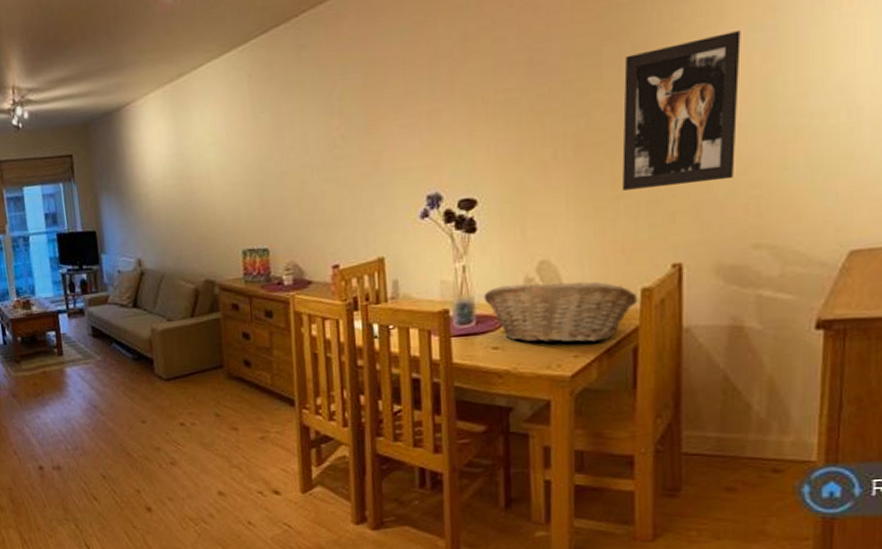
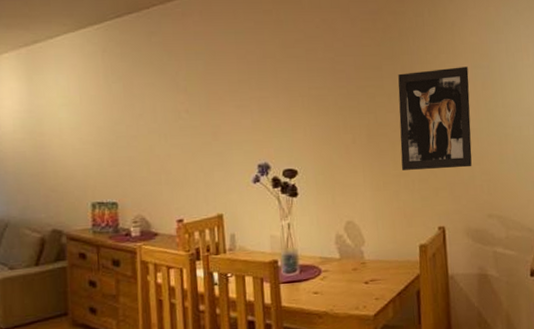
fruit basket: present [483,282,638,343] -> none [305,239,418,288]

